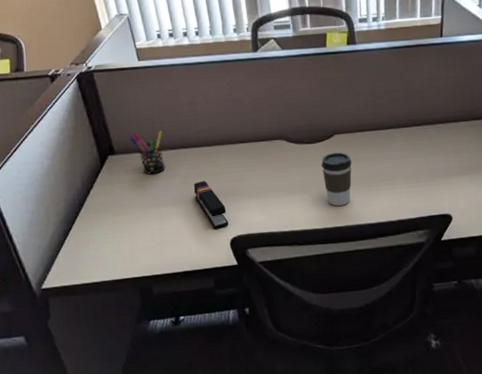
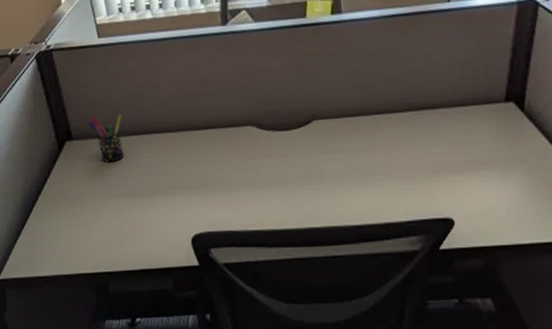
stapler: present [193,181,229,229] -> none [153,171,190,225]
coffee cup: present [321,152,352,206] -> none [296,141,332,204]

